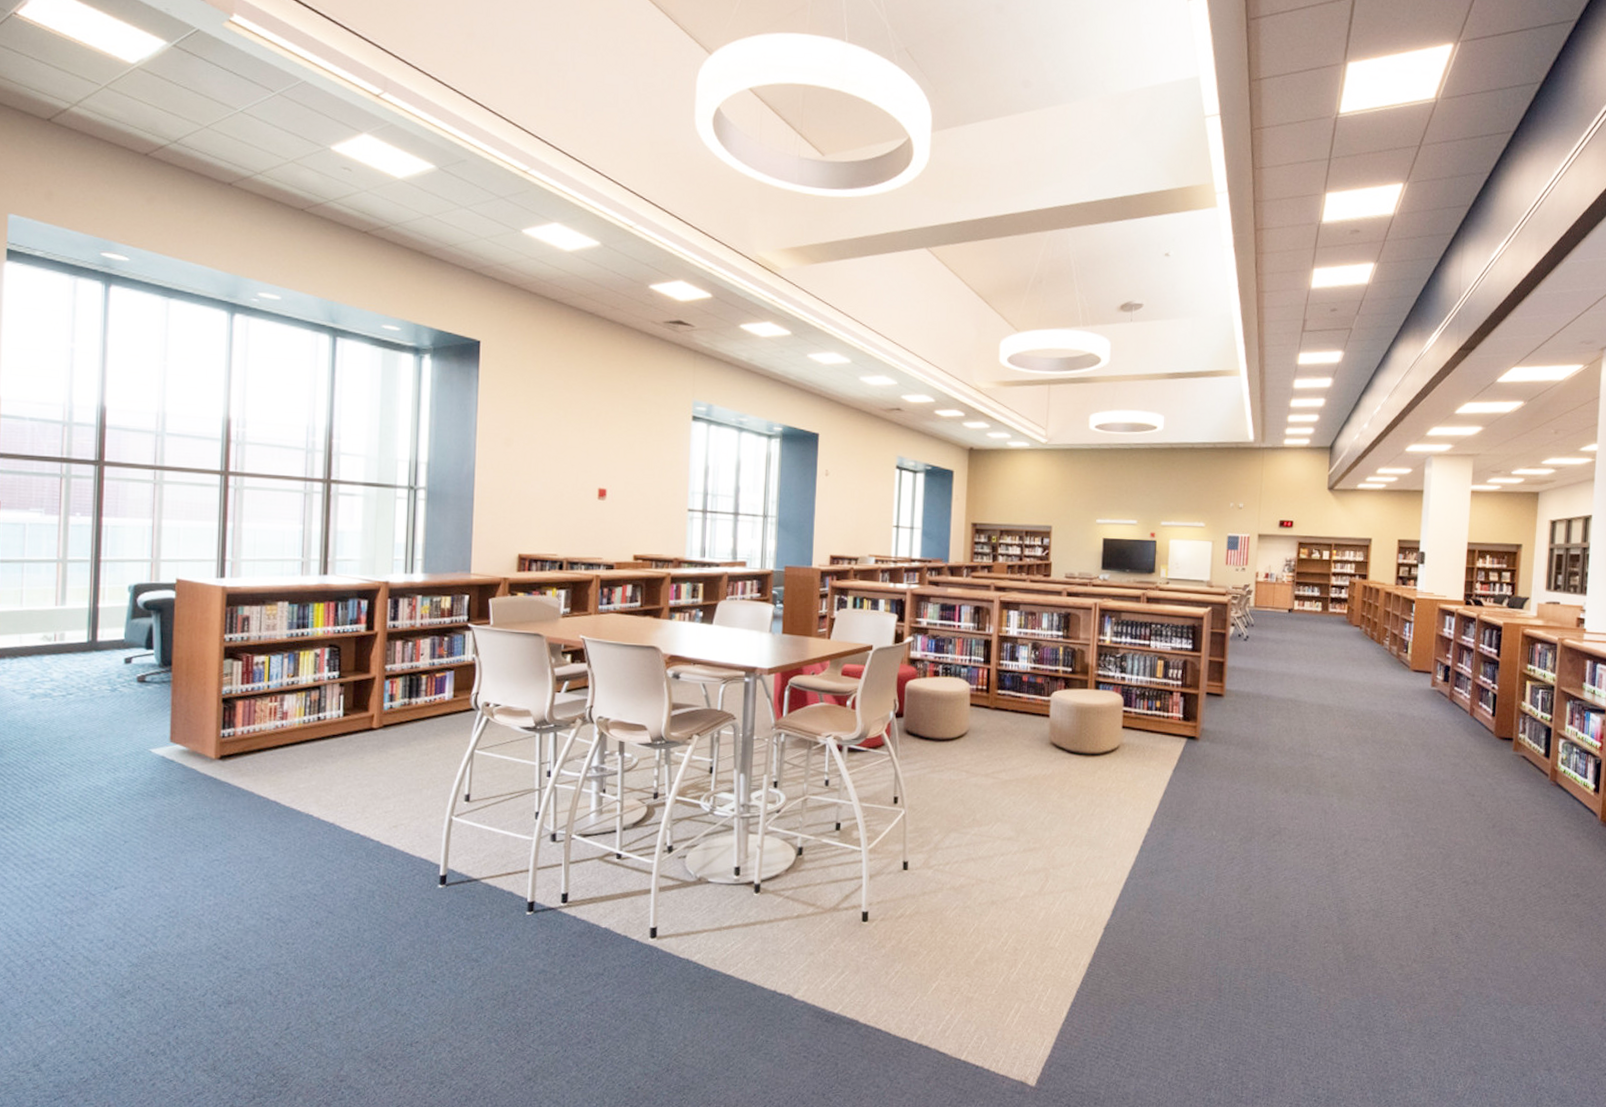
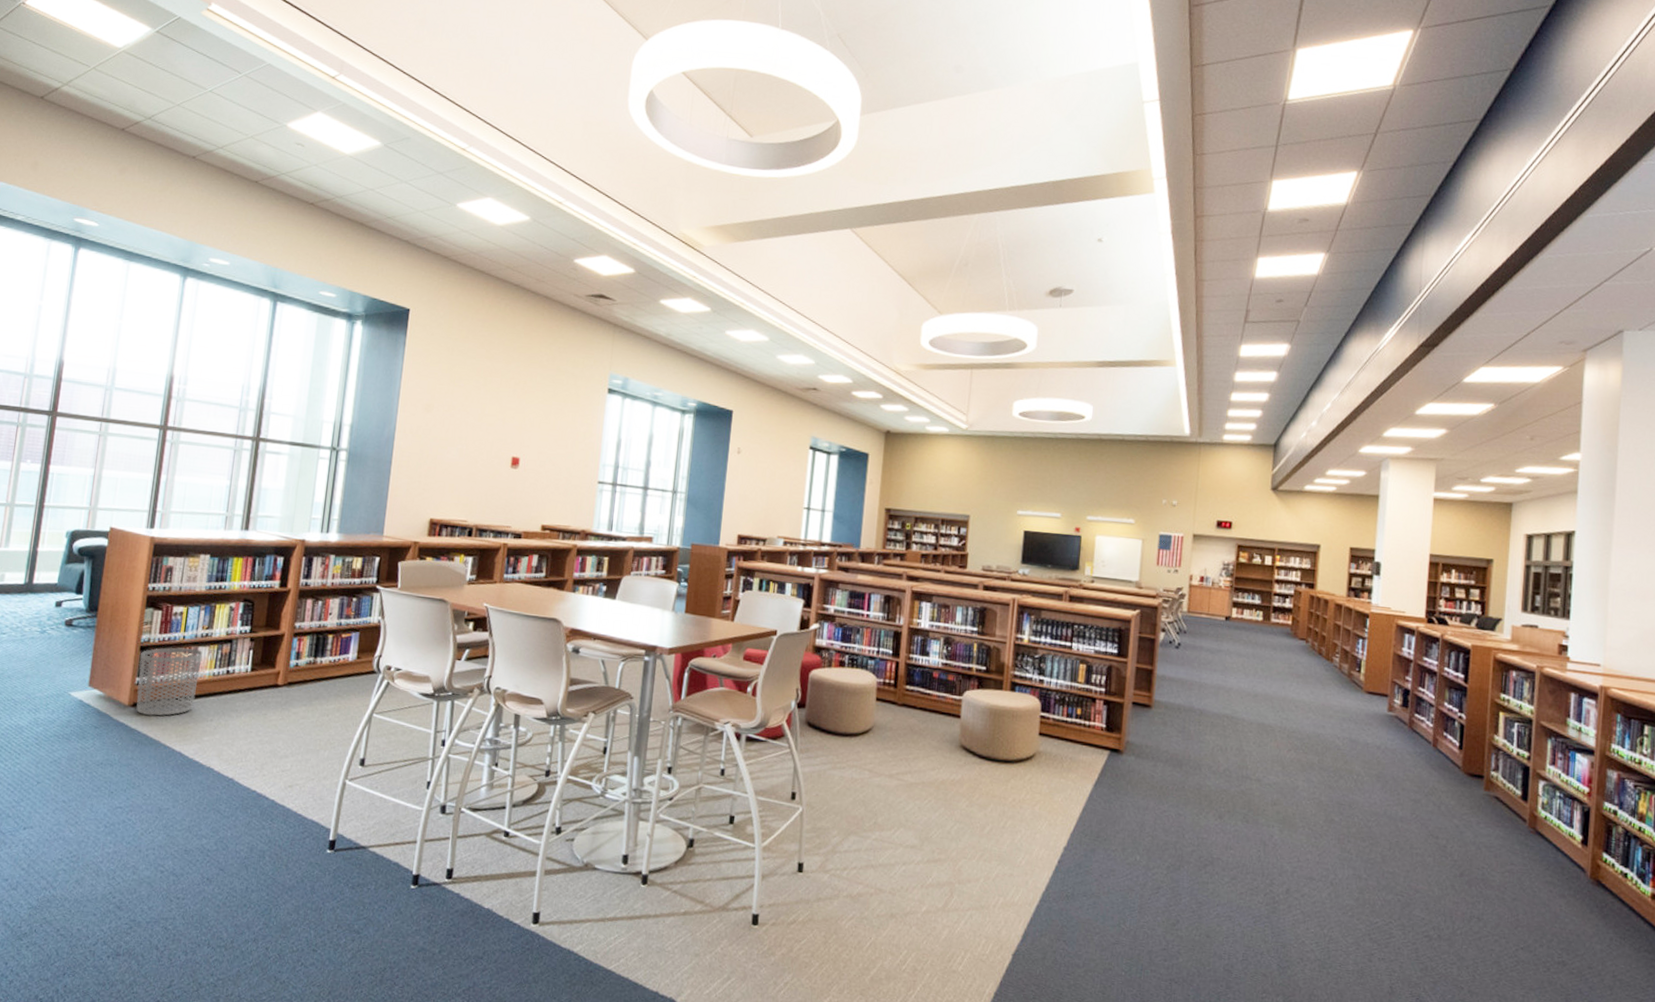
waste bin: none [222,697,290,768] -> present [136,647,203,717]

